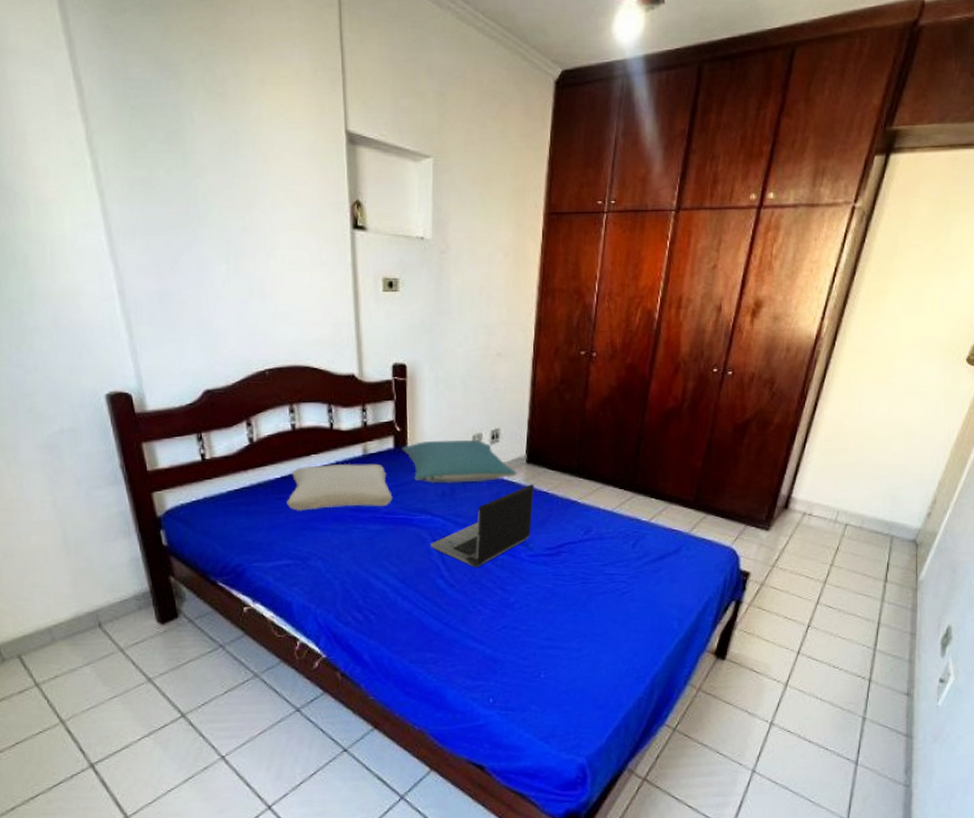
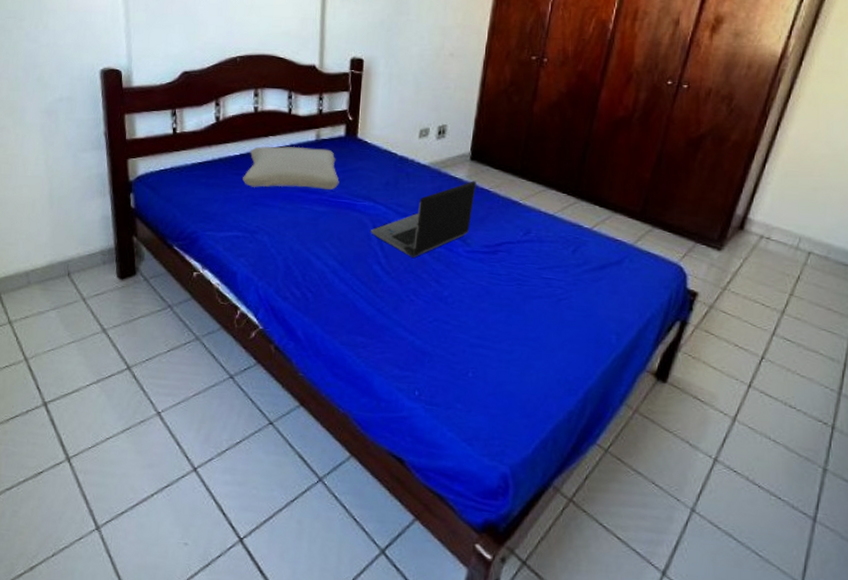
pillow: present [402,439,517,484] -> none [352,131,460,175]

